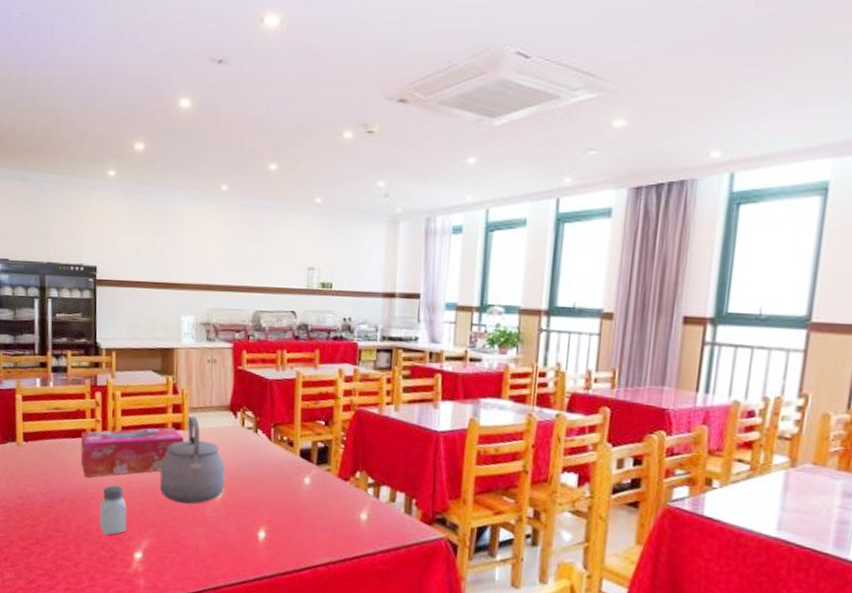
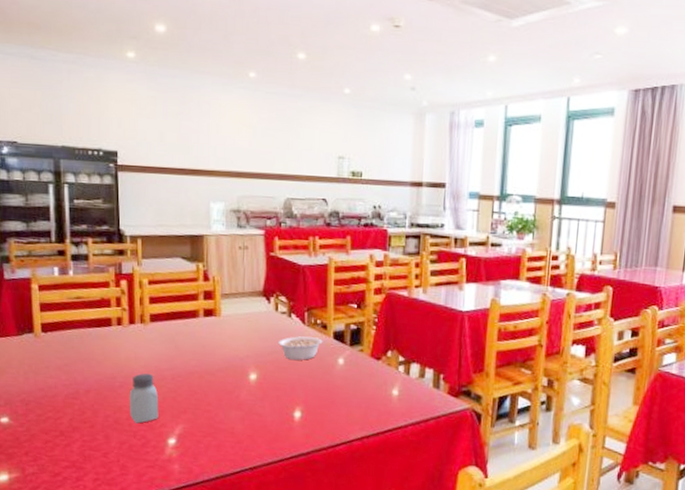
tissue box: present [81,427,184,477] -> none [107,314,216,366]
tea kettle: present [160,416,226,504] -> none [192,302,260,389]
legume: none [244,453,295,478] -> present [278,336,328,360]

